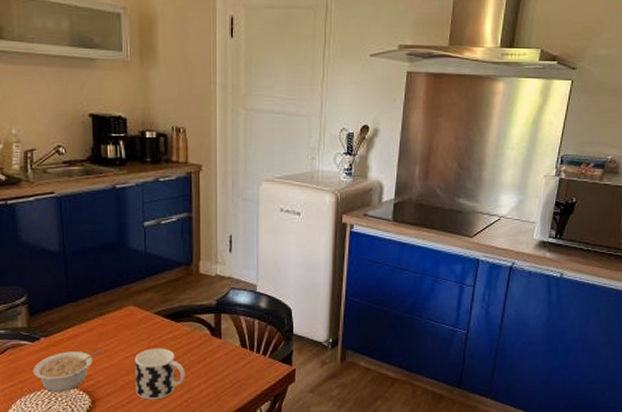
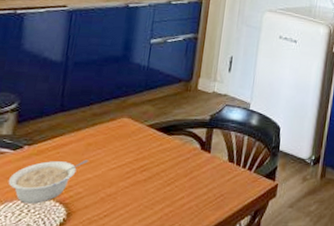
cup: present [134,348,185,400] -> none [116,160,170,213]

